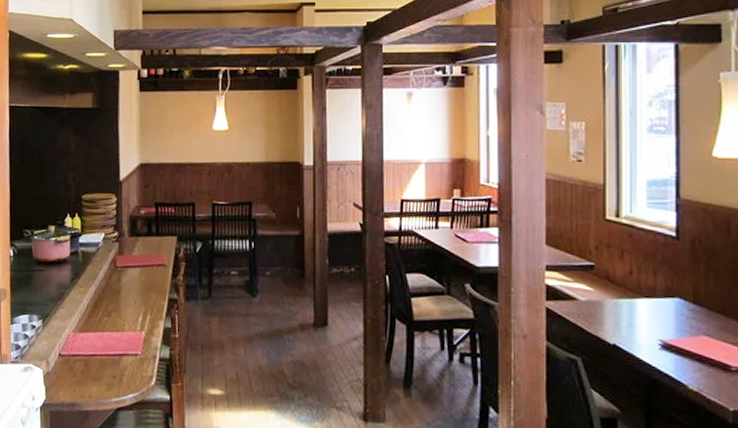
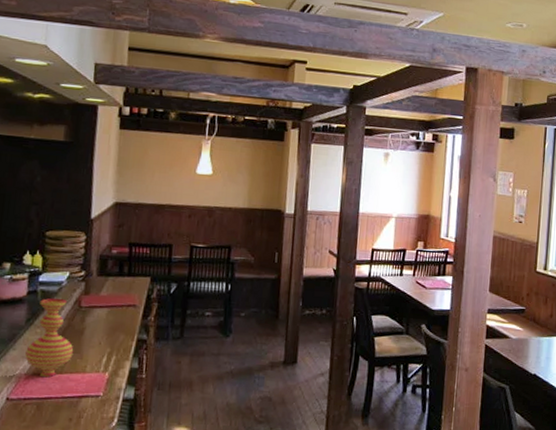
vase: none [72,258,113,335] -> present [25,298,74,378]

